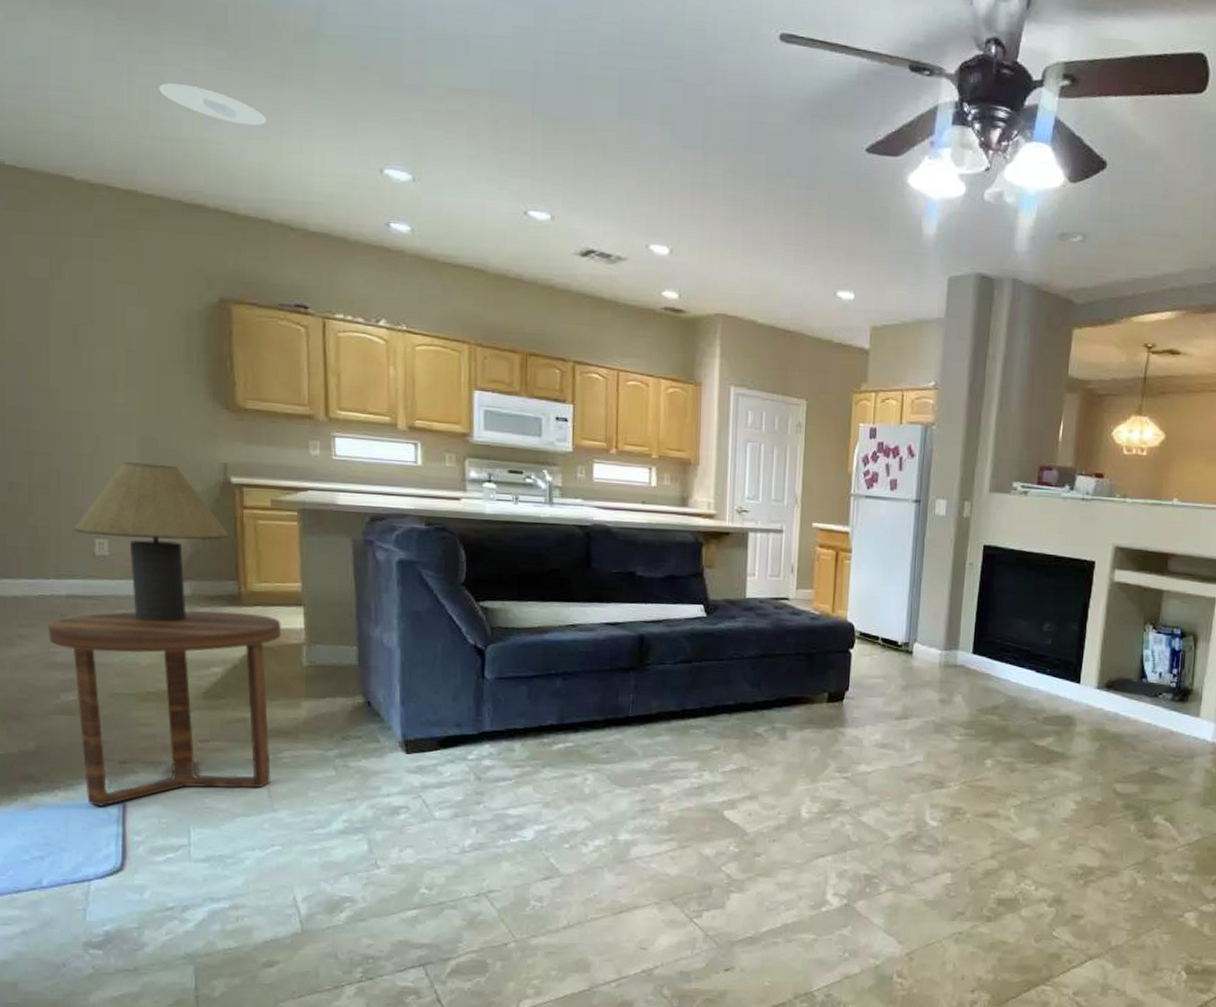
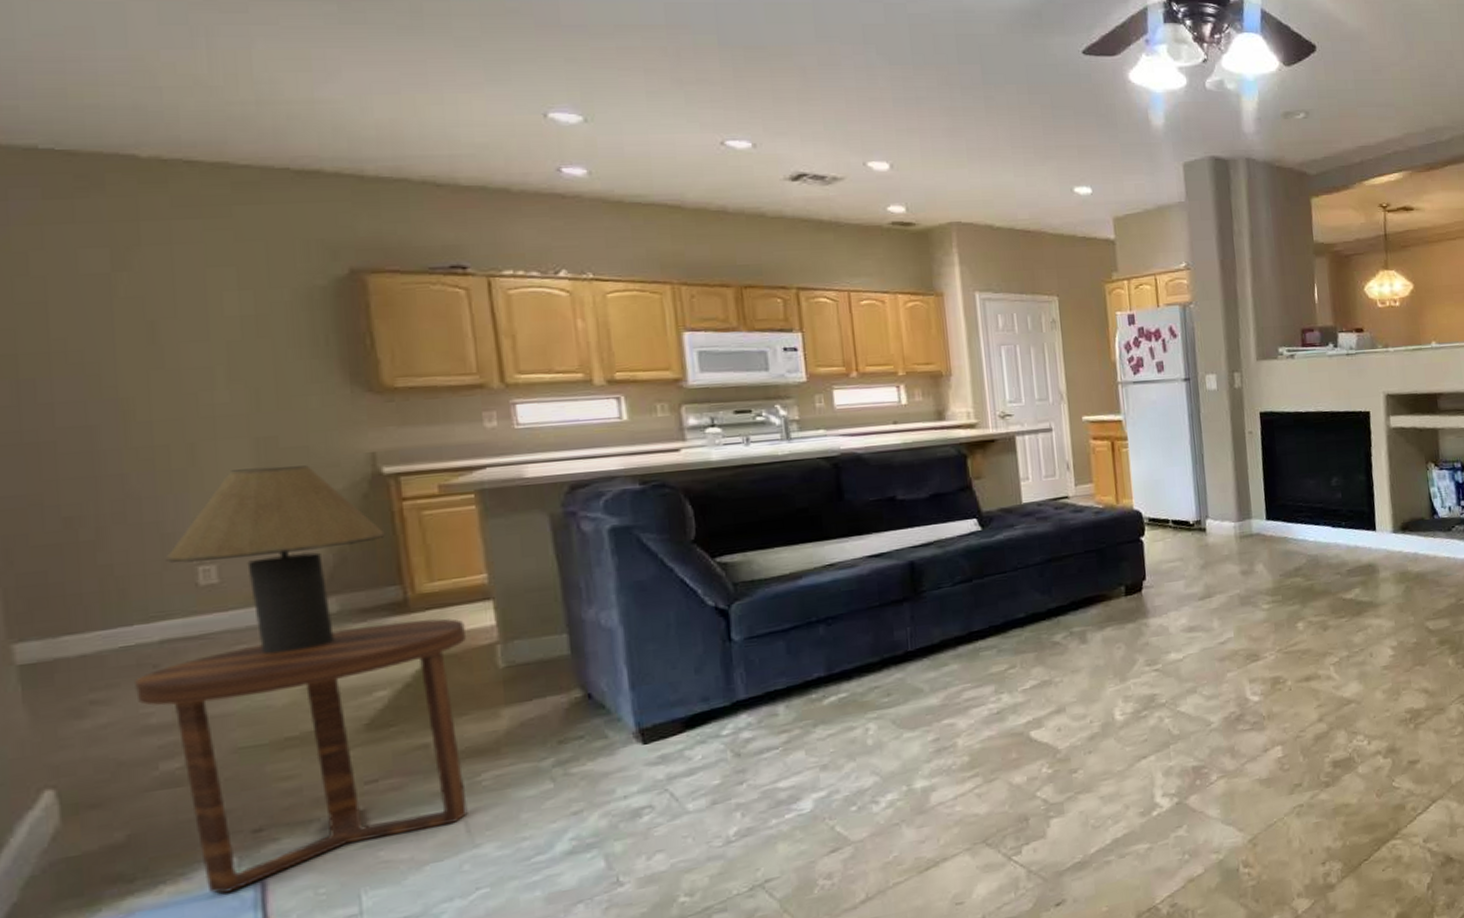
recessed light: present [159,83,266,126] -> none [249,43,394,80]

